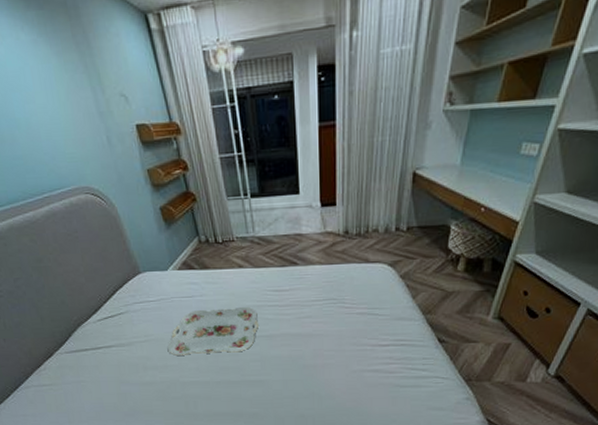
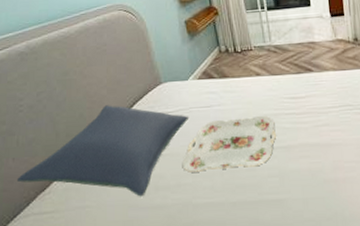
pillow: none [12,293,172,375] -> present [17,105,190,197]

